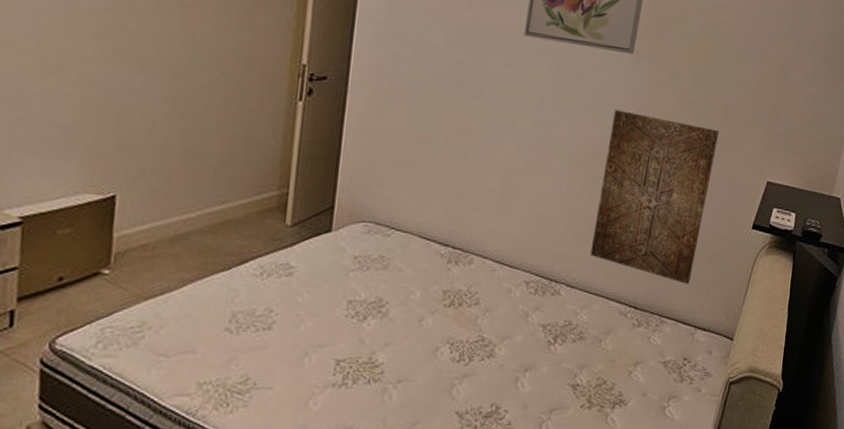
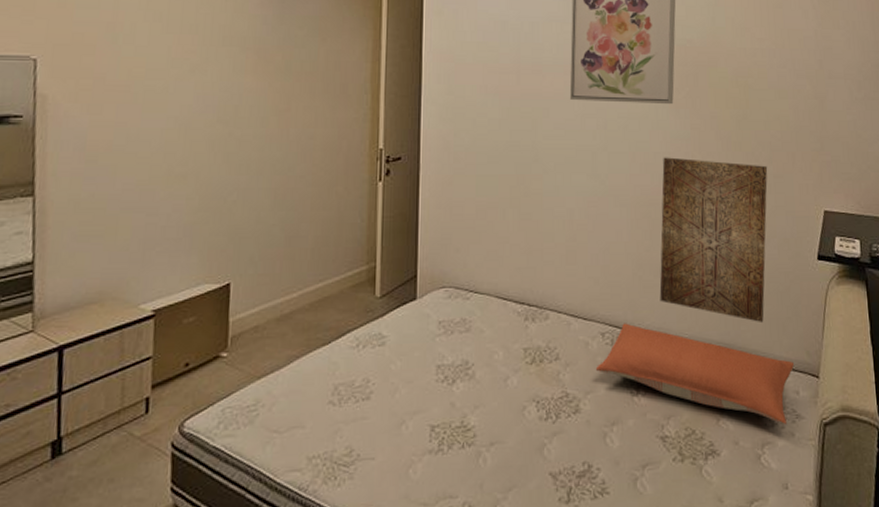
pillow: none [515,274,712,382] -> present [595,323,794,426]

